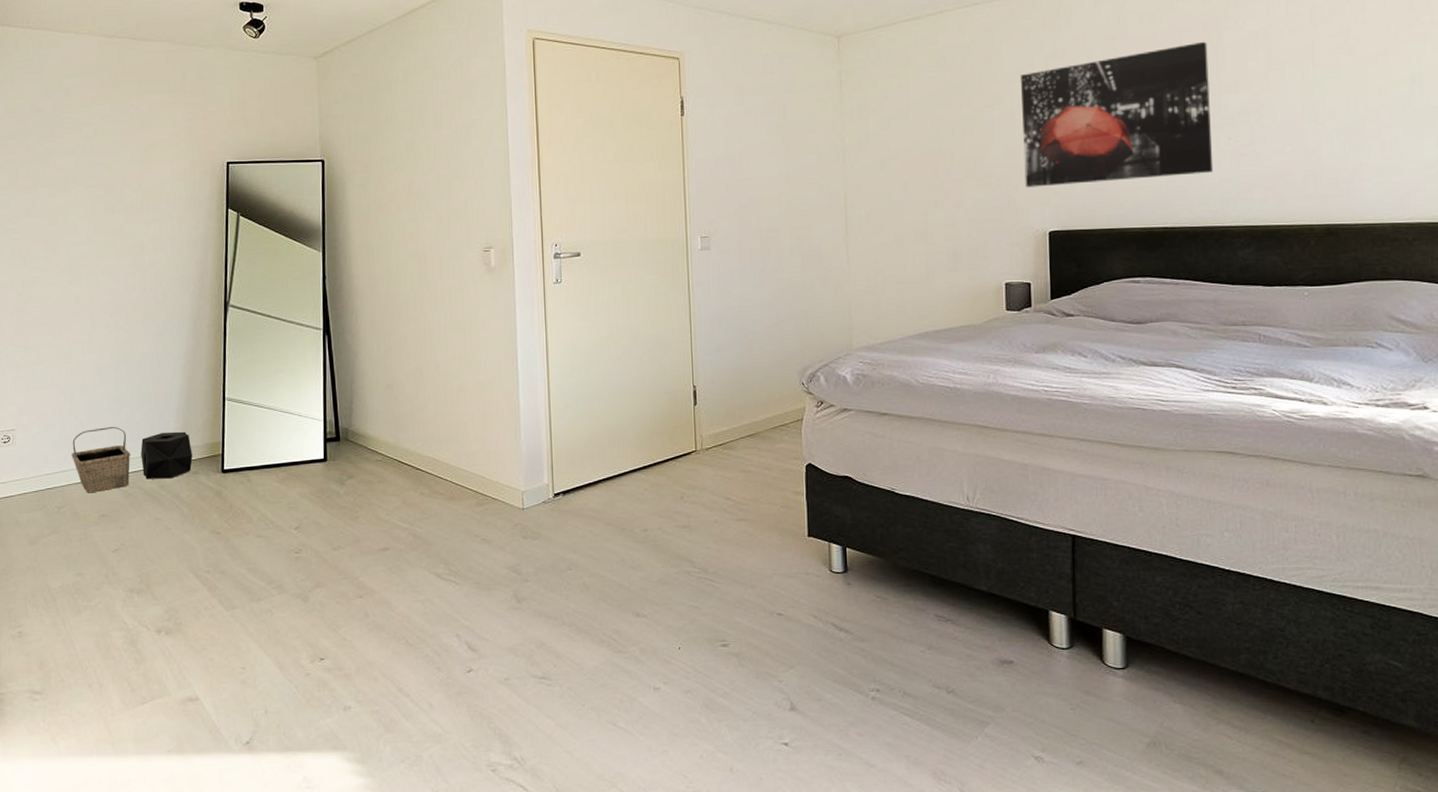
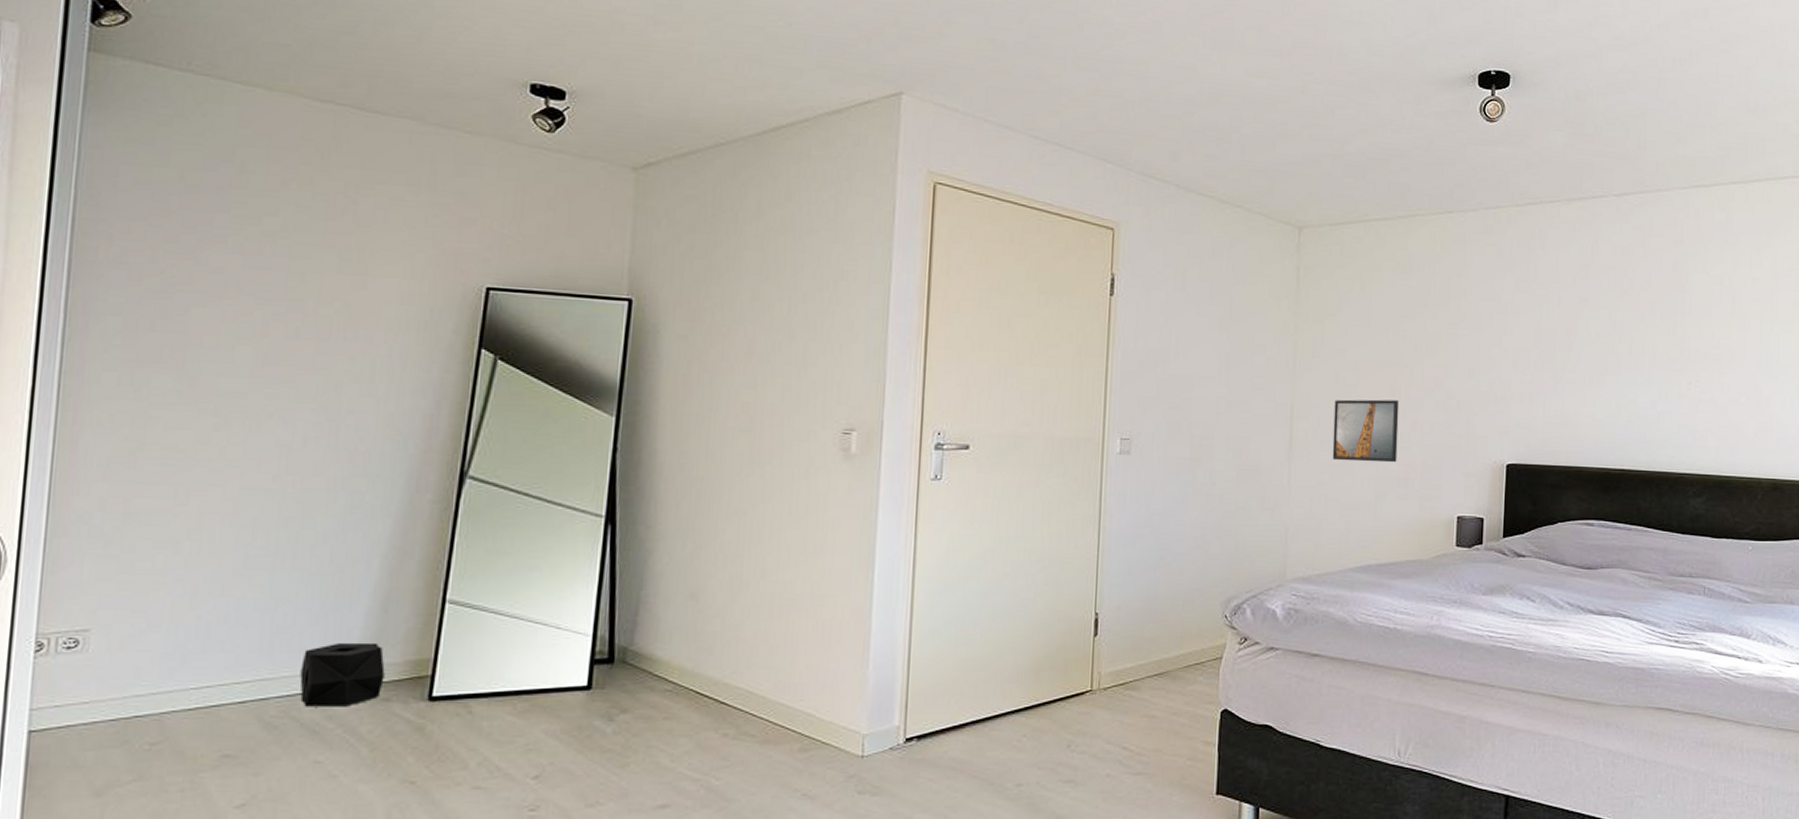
basket: present [71,427,131,493] -> none [183,632,285,724]
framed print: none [883,182,945,241] -> present [1332,399,1400,463]
wall art: present [1020,41,1214,188] -> none [1486,281,1676,417]

